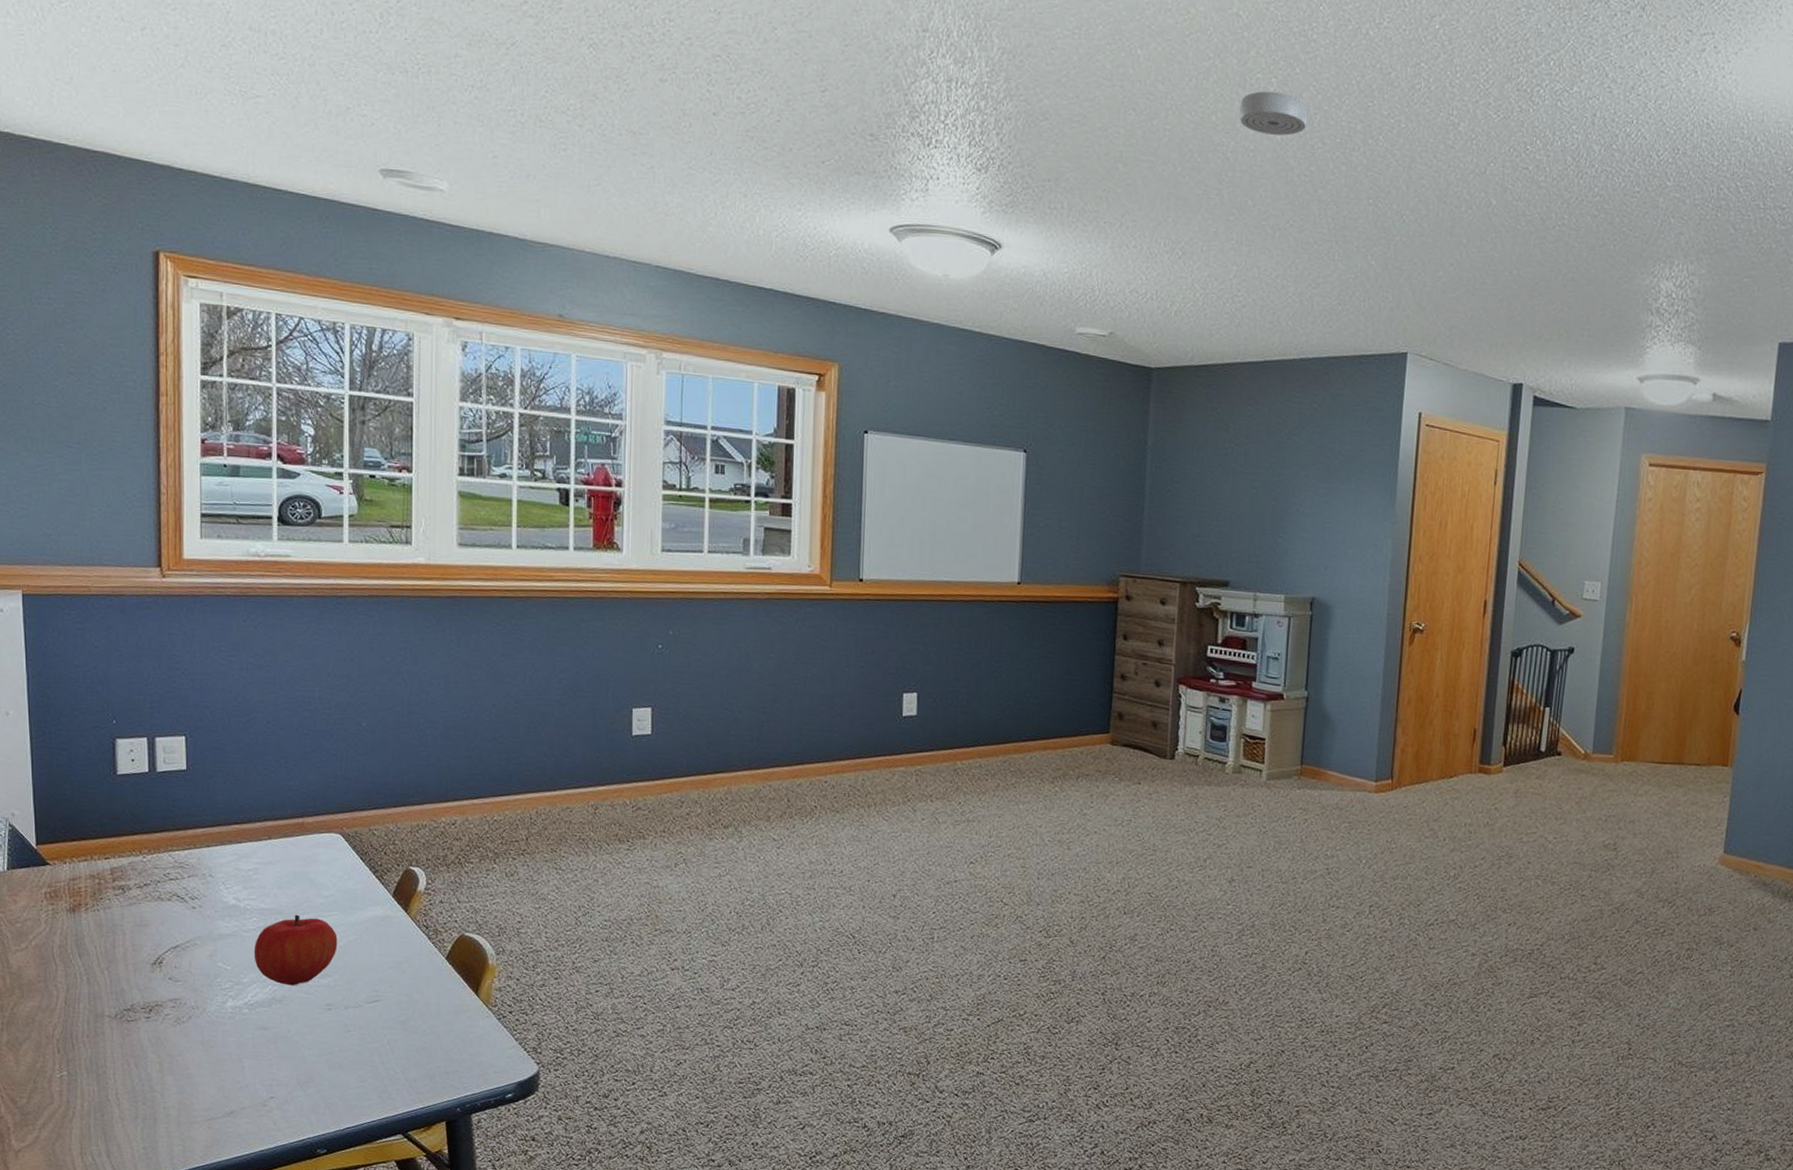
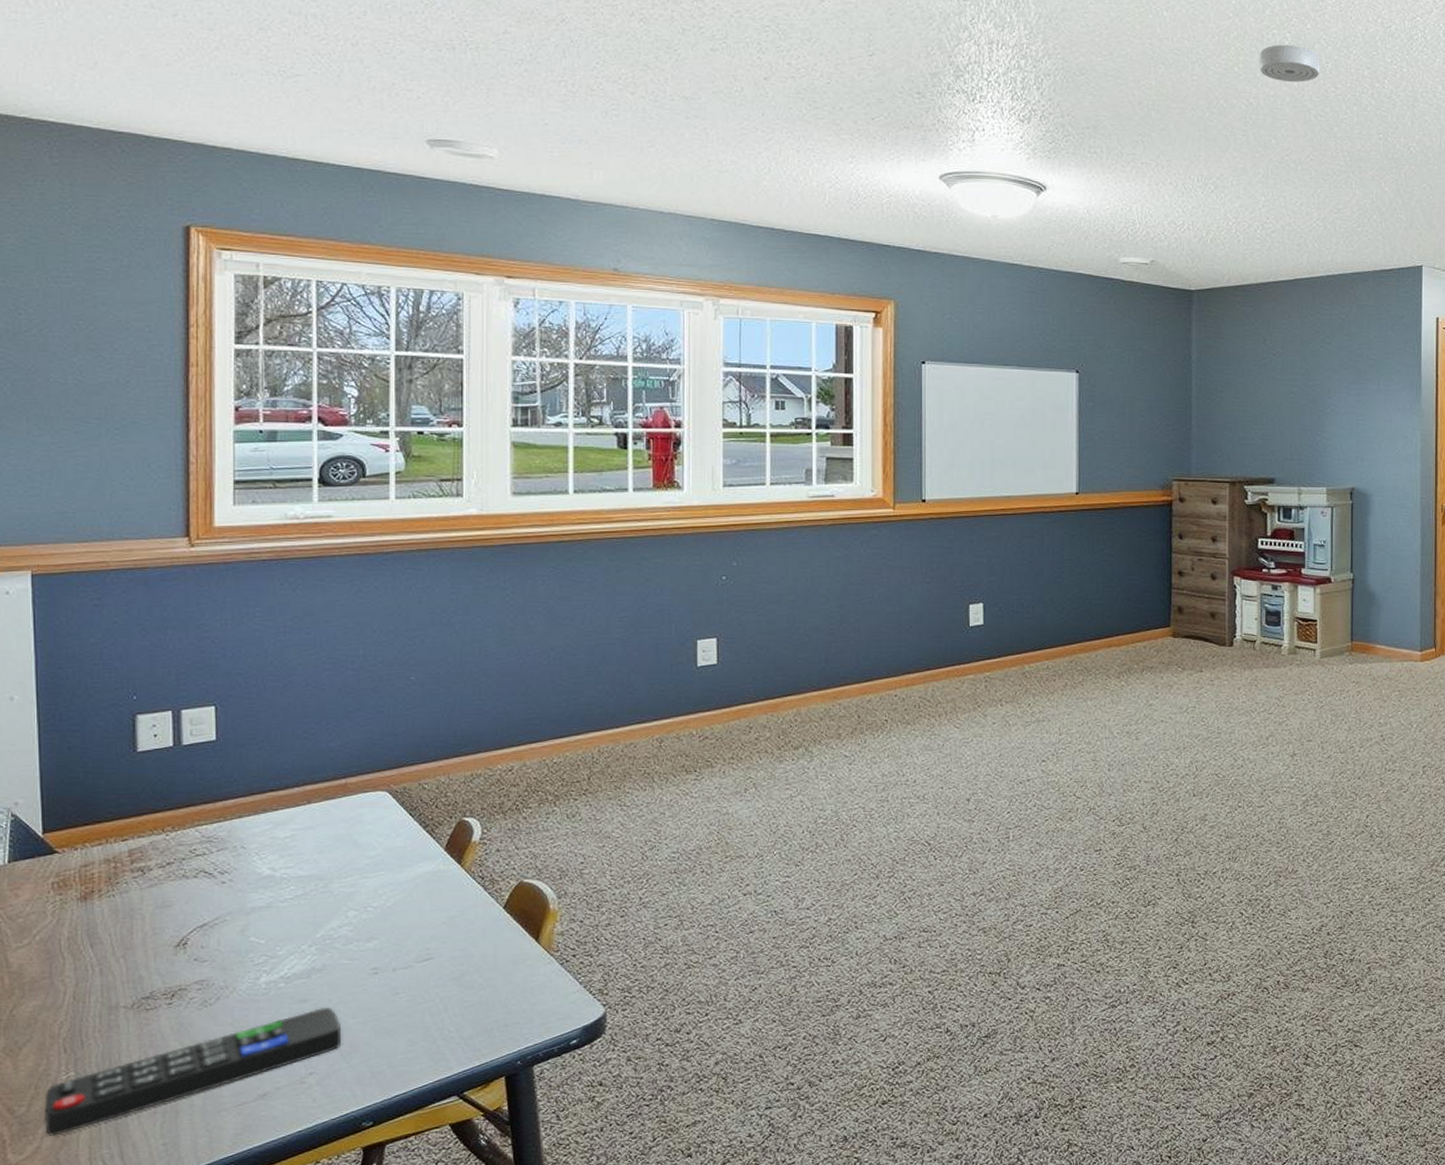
remote control: none [41,1036,299,1128] -> present [44,1007,342,1136]
fruit: present [253,914,338,986] -> none [291,878,385,953]

